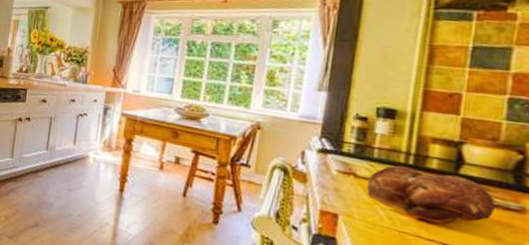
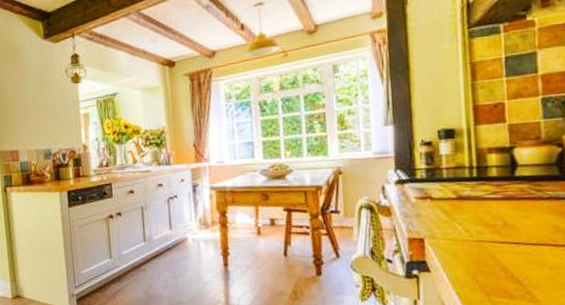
bread loaf: present [367,165,497,225] -> none [443,178,550,227]

